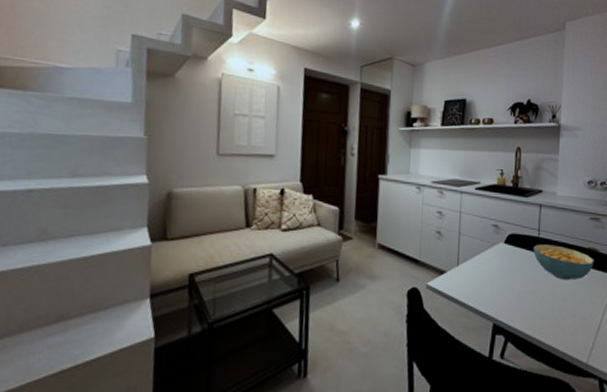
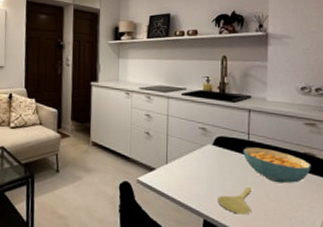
spoon: none [507,286,540,315] -> present [217,187,252,215]

